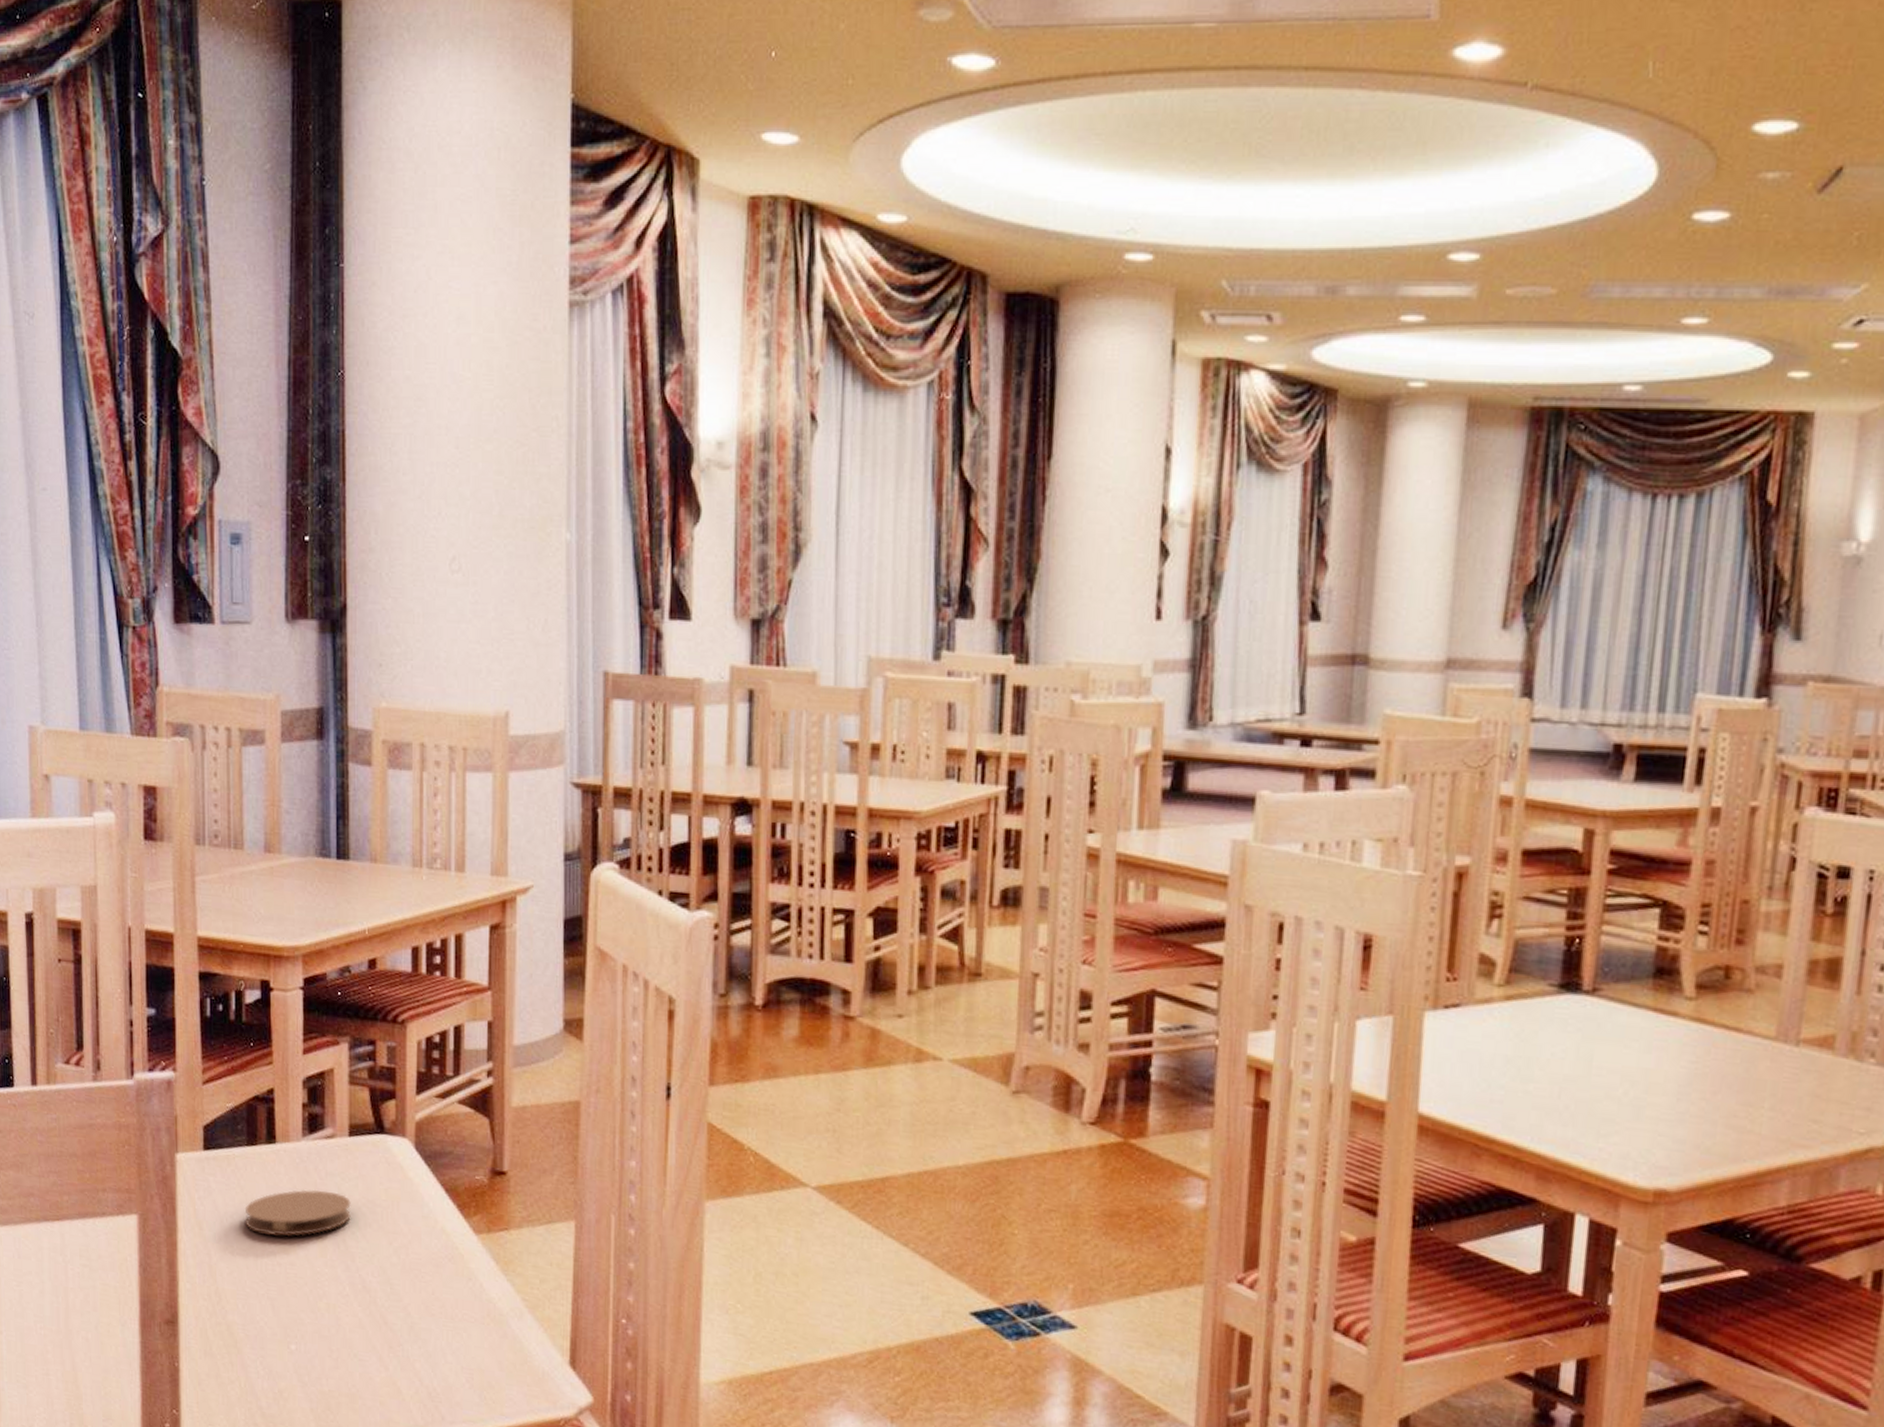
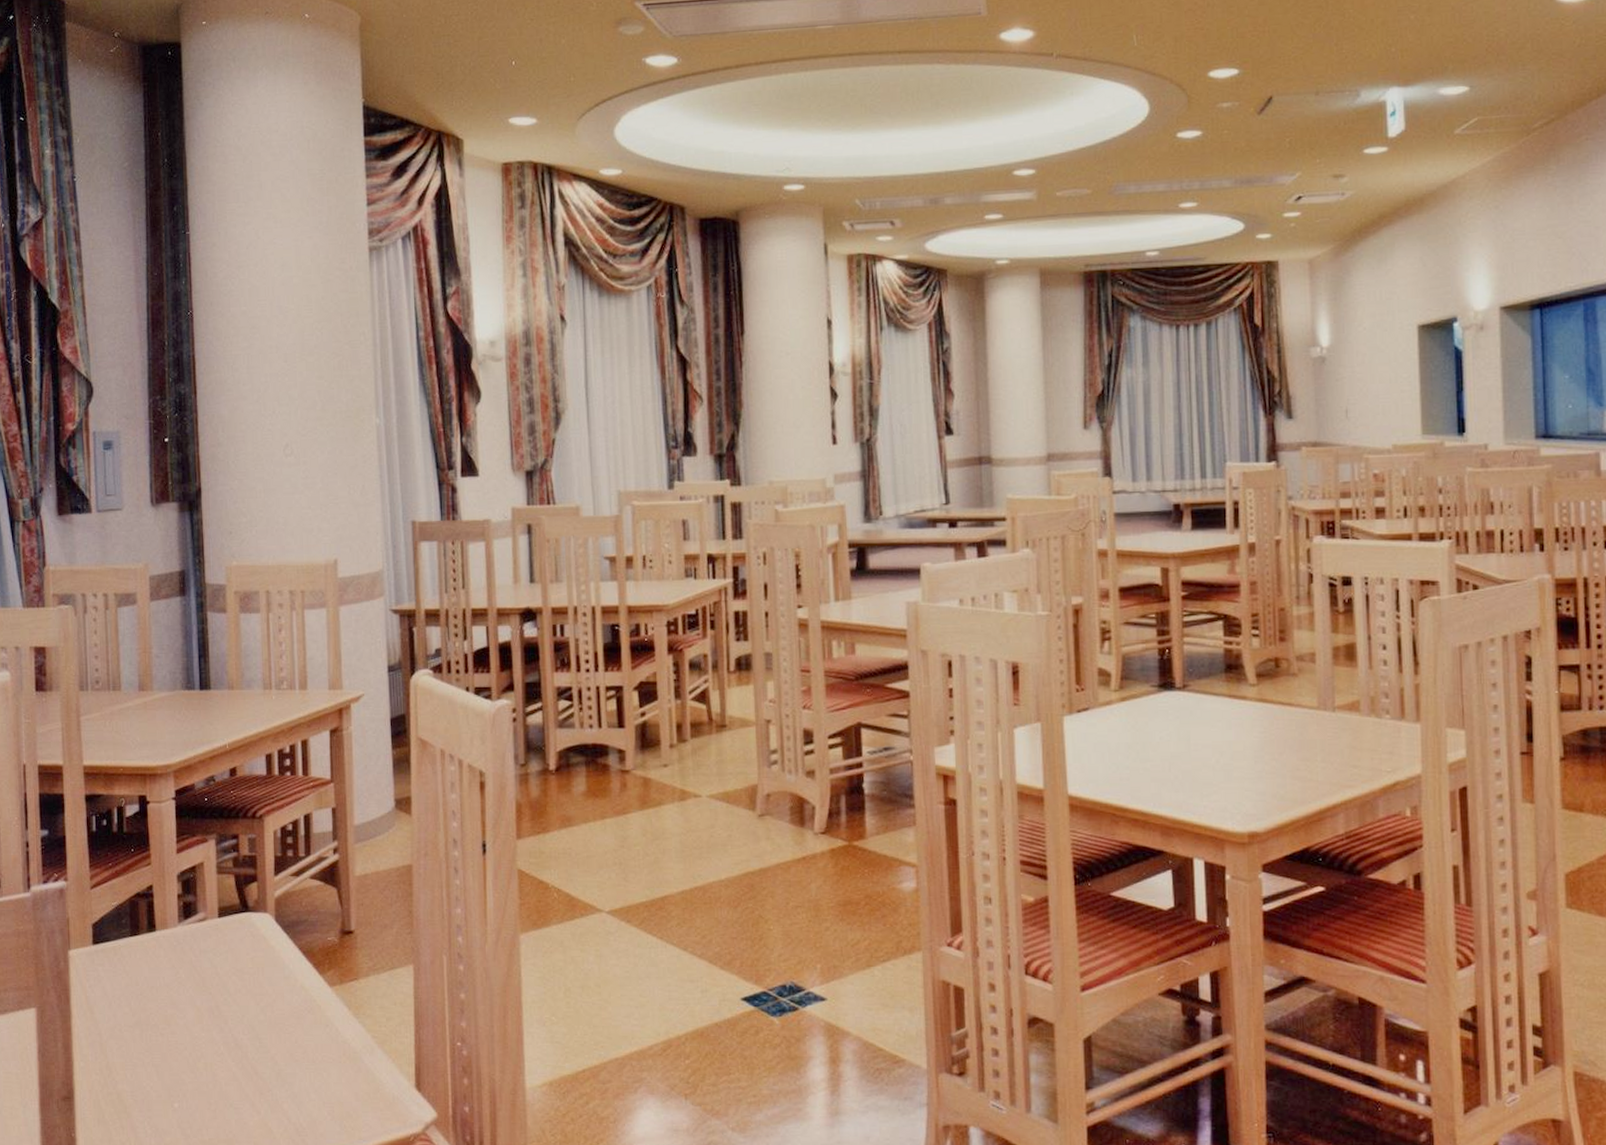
coaster: present [244,1189,351,1236] -> none [130,966,223,1010]

